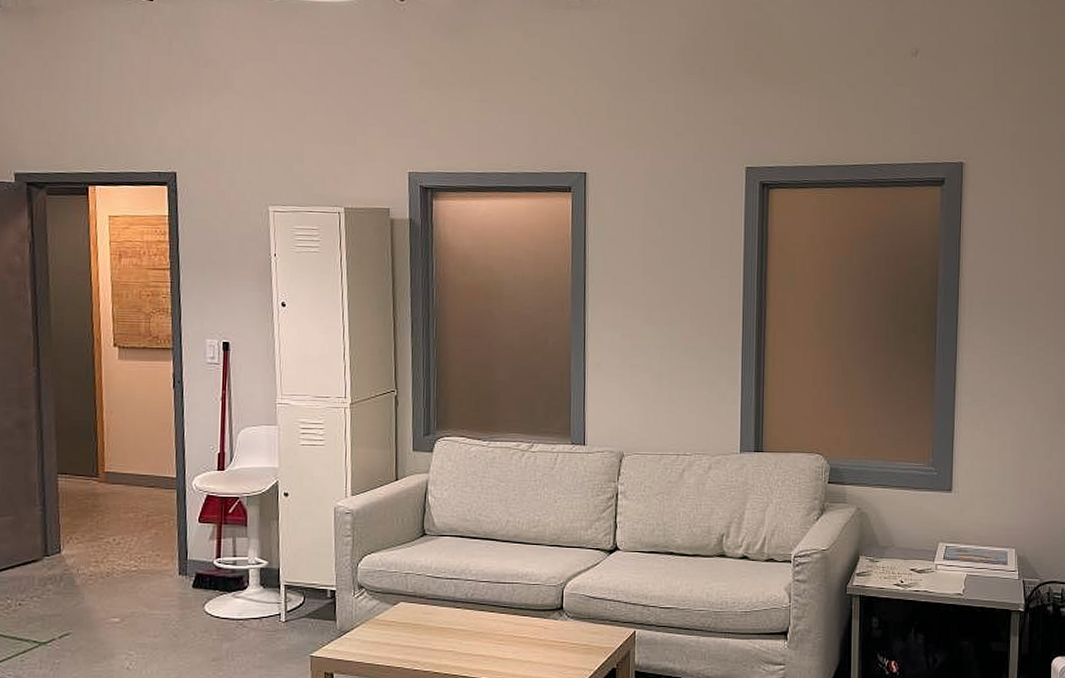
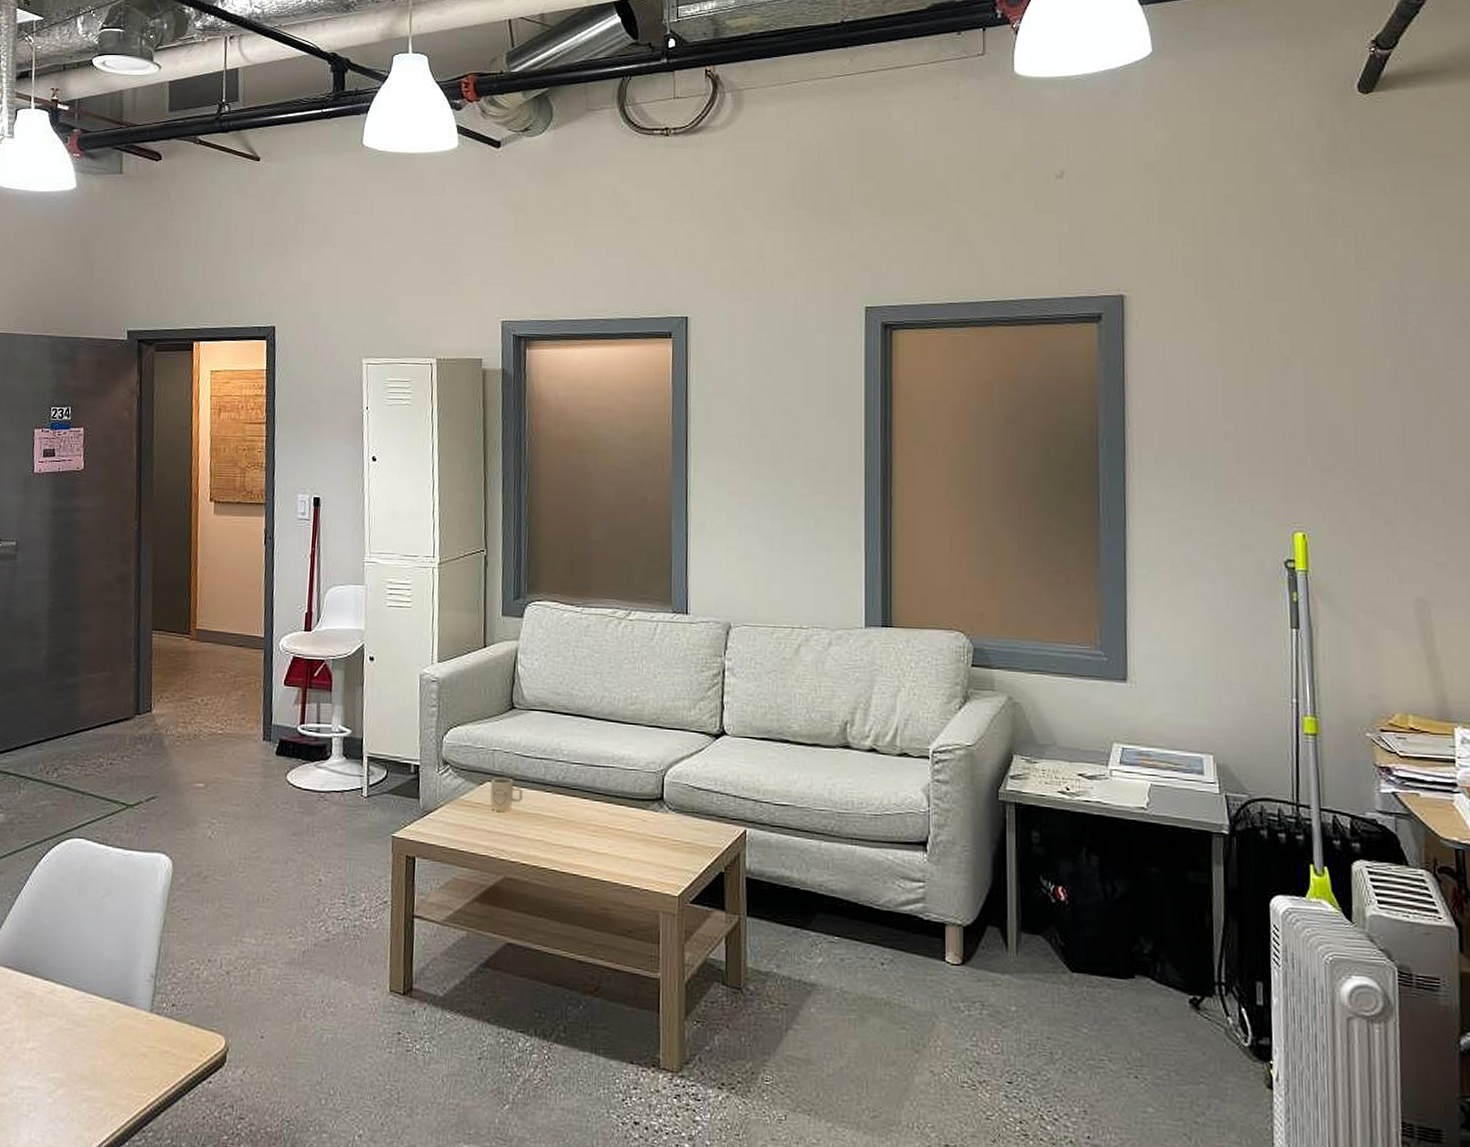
mug: none [403,597,434,627] -> present [489,777,523,812]

